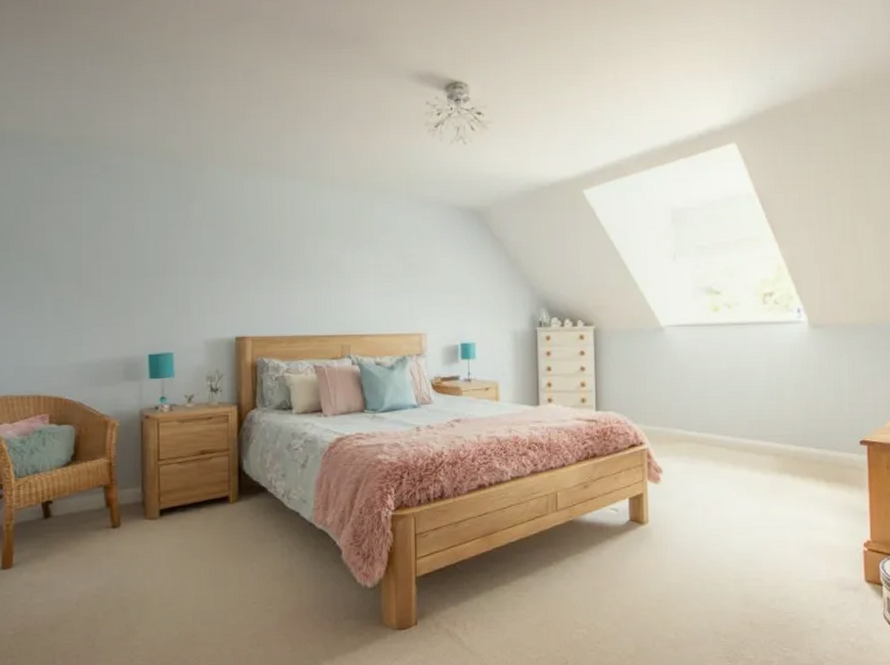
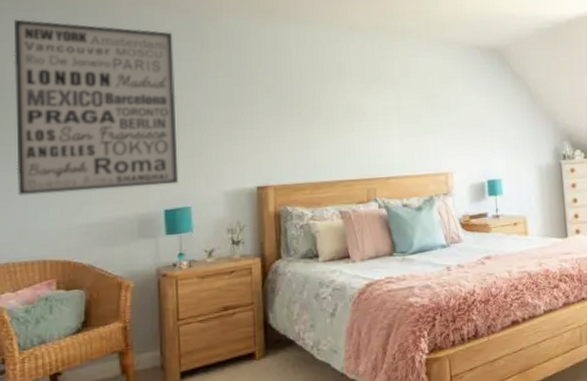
wall art: none [14,164,163,333] -> present [14,19,179,196]

